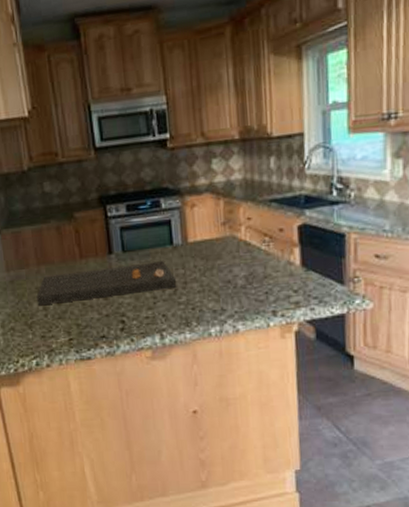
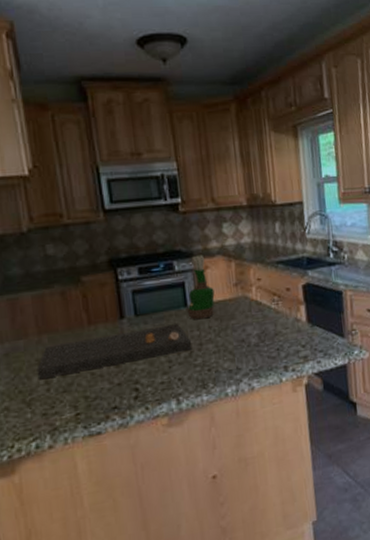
grog bottle: none [173,192,201,258] -> present [187,255,215,320]

